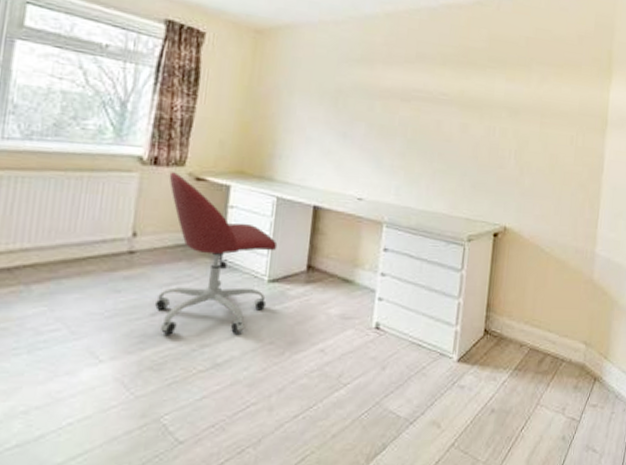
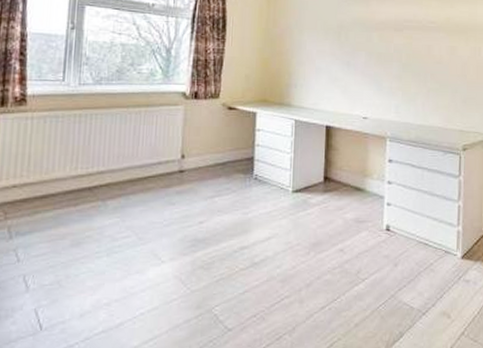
office chair: present [155,172,278,335] -> none [203,104,298,239]

